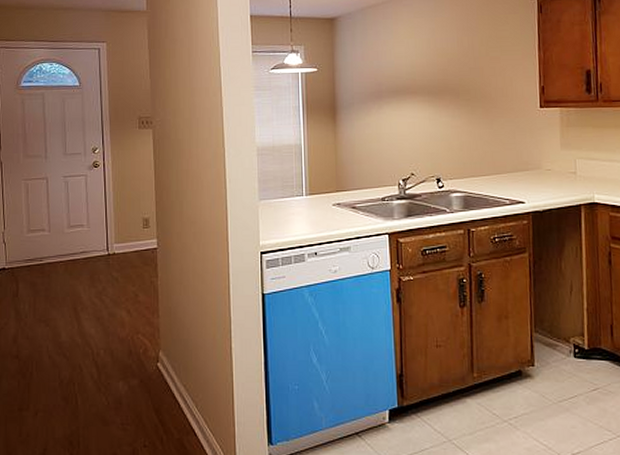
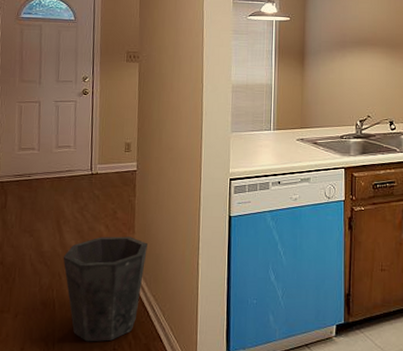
waste bin: none [83,321,174,439] -> present [63,236,147,342]

